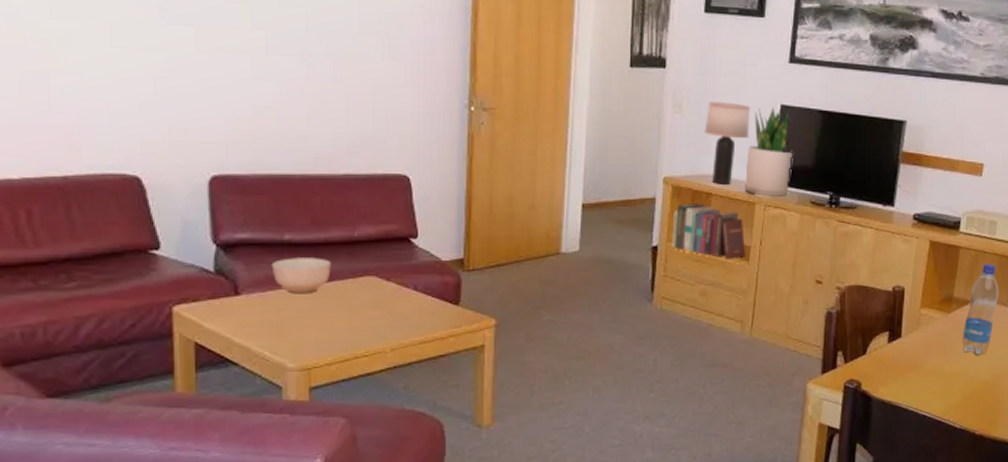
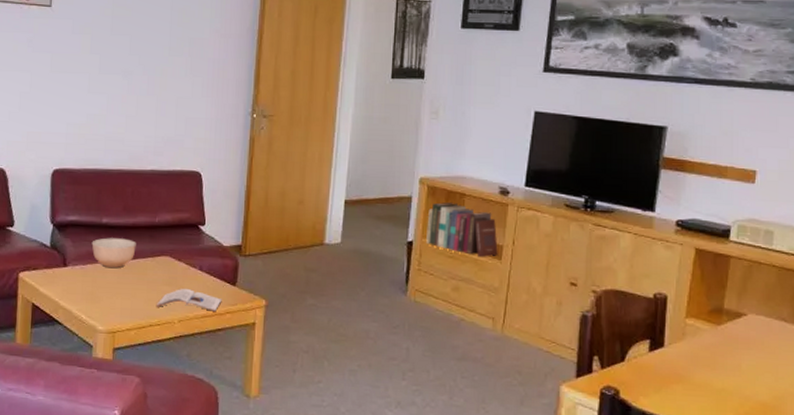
magazine: none [361,311,443,336] -> present [156,288,222,311]
table lamp: present [704,102,751,184] -> none [459,109,505,186]
planter: present [745,103,793,196] -> none [498,110,547,199]
bottle: present [962,264,999,355] -> none [734,276,778,373]

